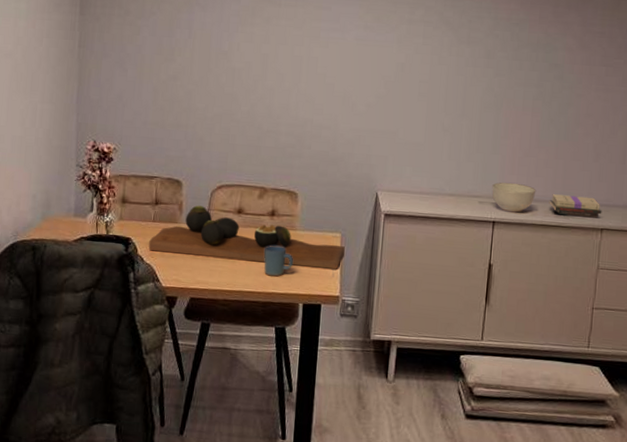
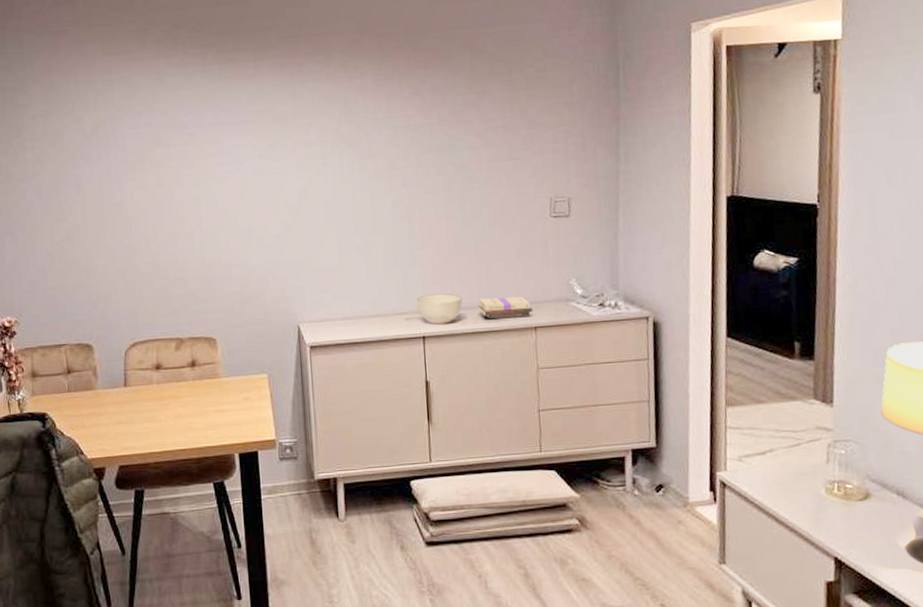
decorative tray: present [148,205,345,269] -> none [67,367,274,423]
mug: present [264,245,294,277] -> none [189,396,223,430]

